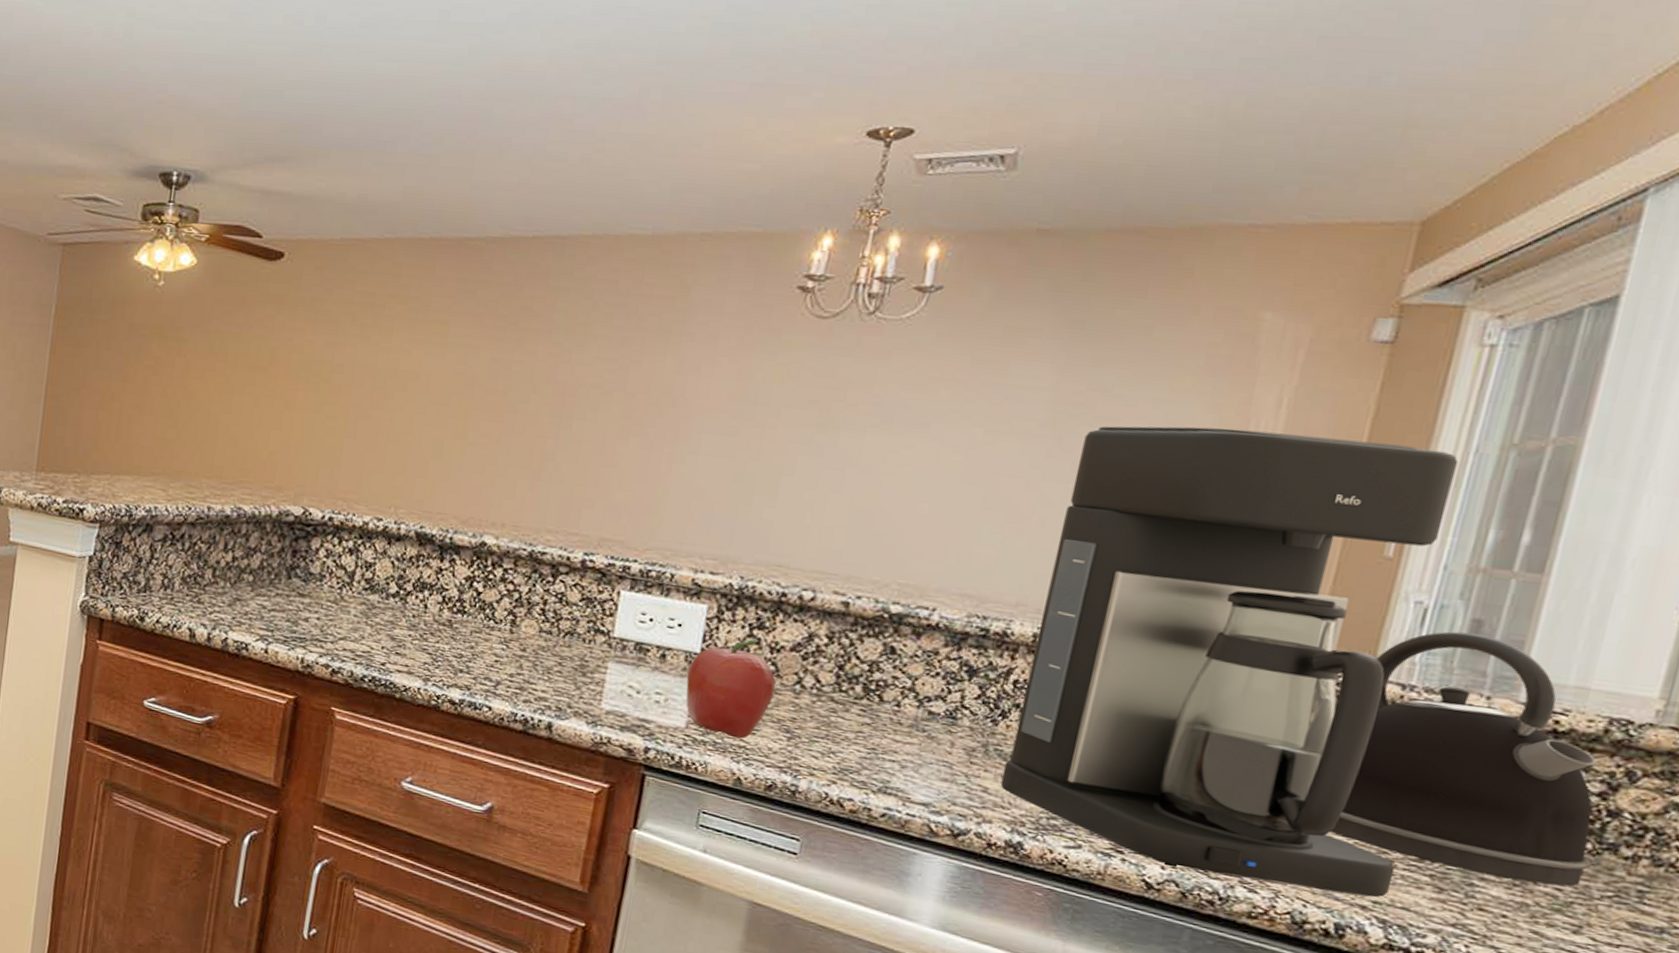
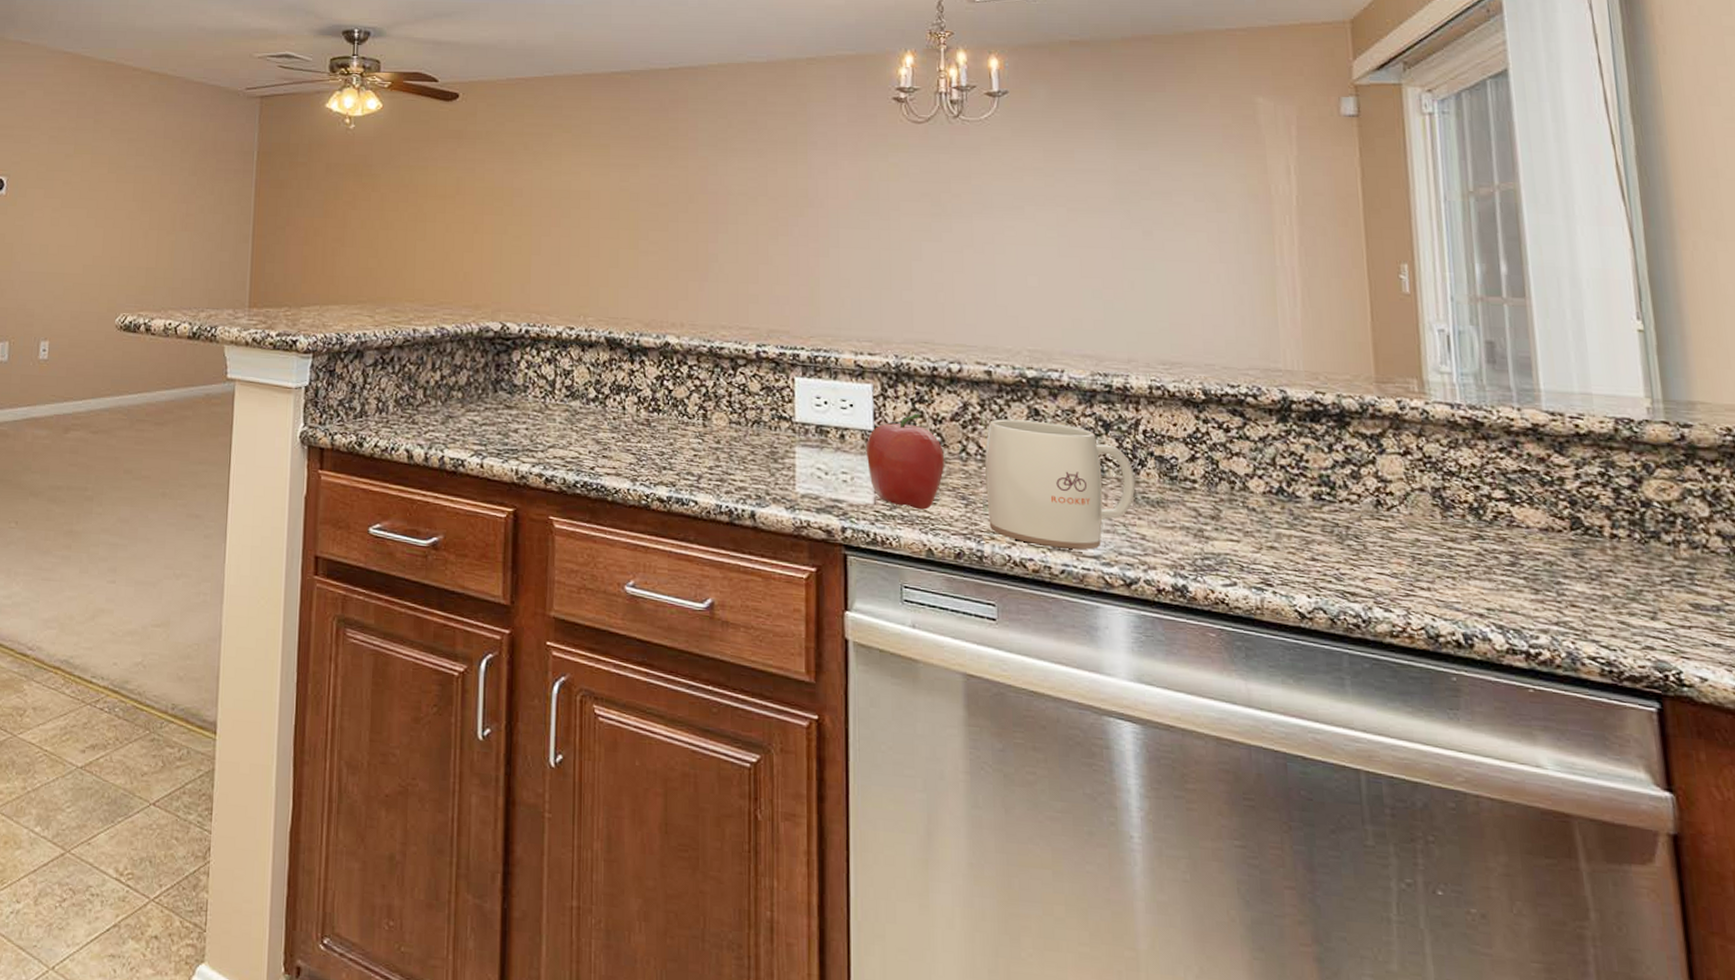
mug: none [810,653,992,797] -> present [985,419,1136,551]
coffee maker: present [1000,426,1459,898] -> none [1147,194,1497,605]
kettle: present [1330,631,1597,886] -> none [1424,353,1645,576]

